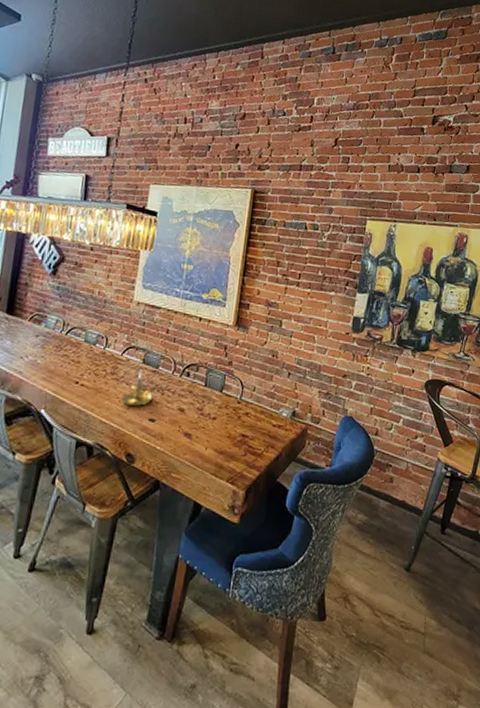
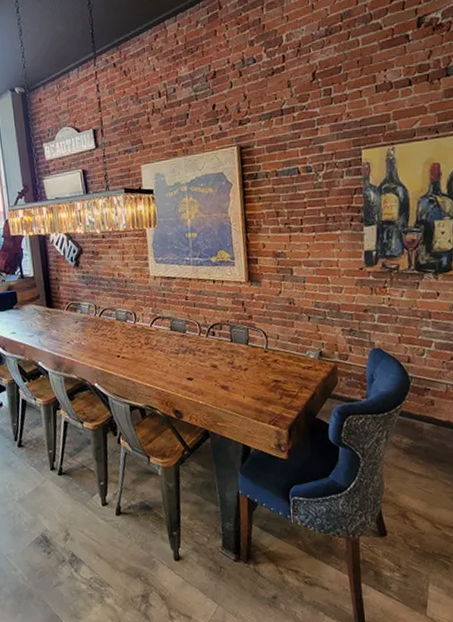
candle holder: present [119,369,153,407] -> none [156,336,186,370]

